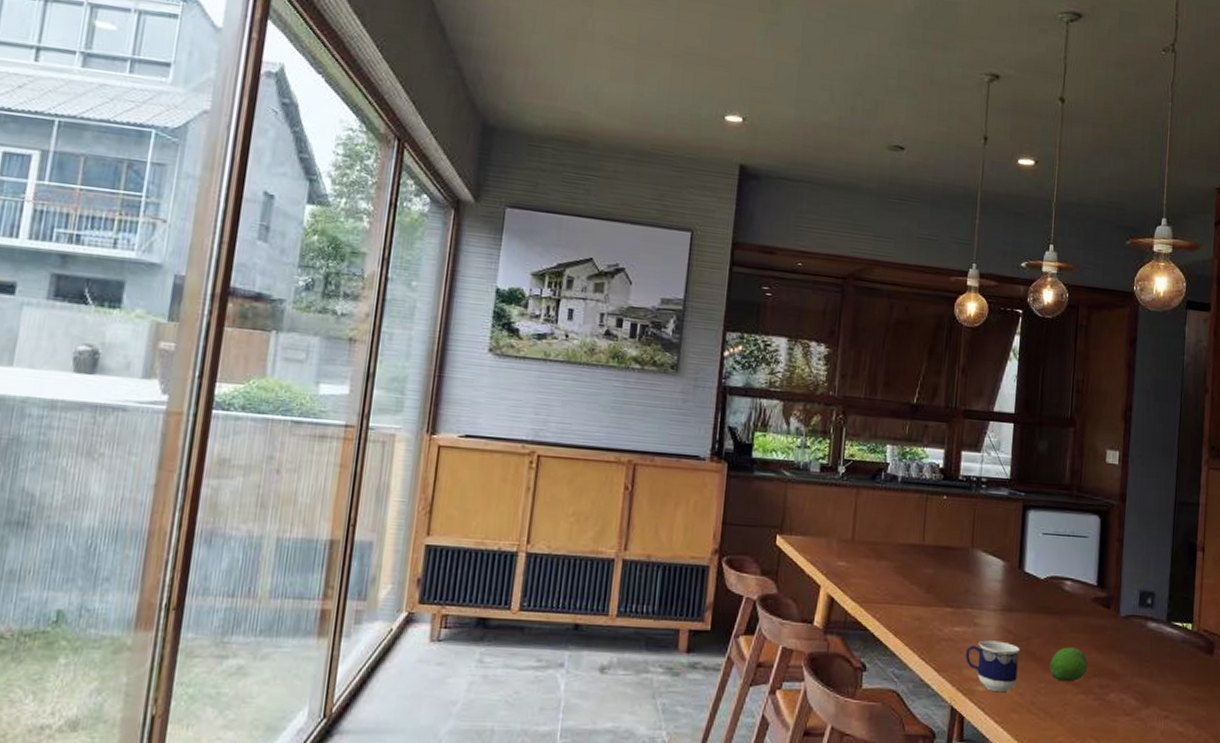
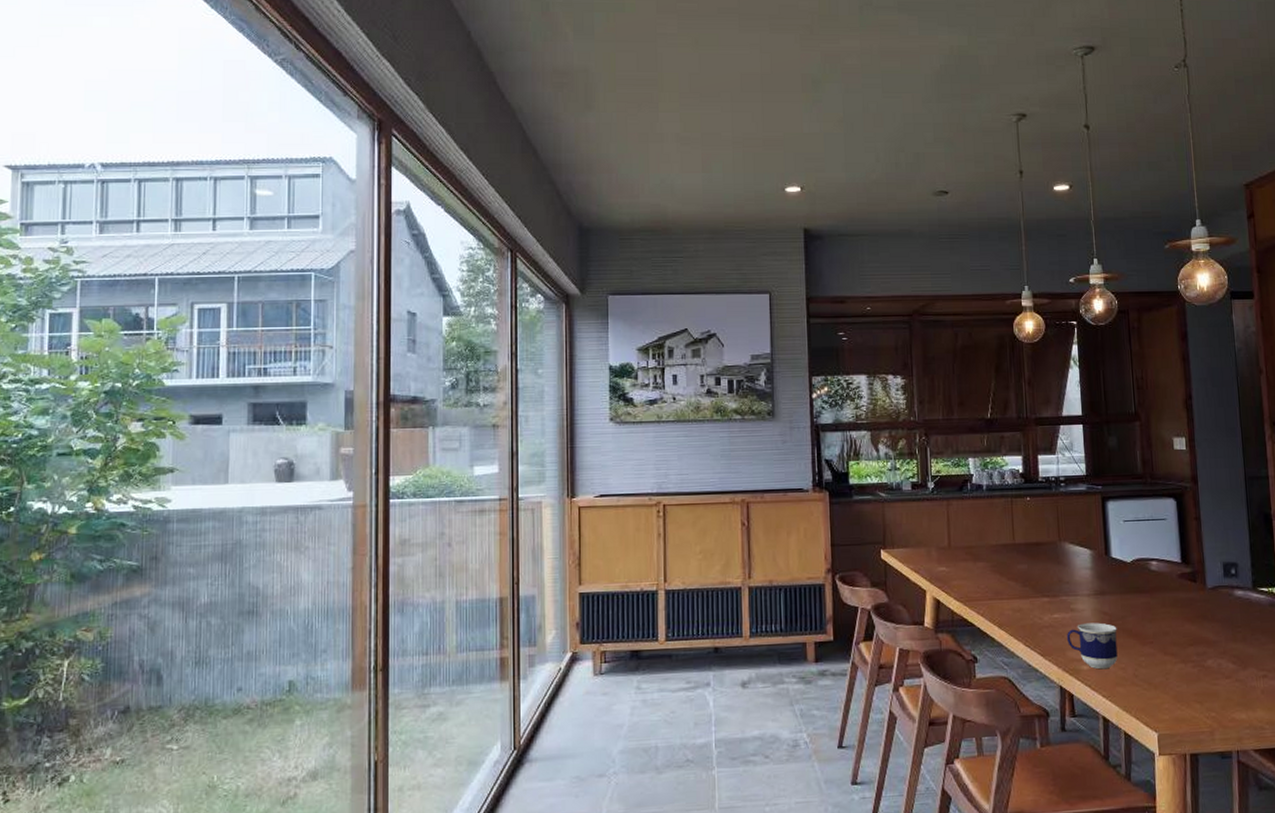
fruit: present [1049,647,1088,682] -> none [1146,621,1183,654]

